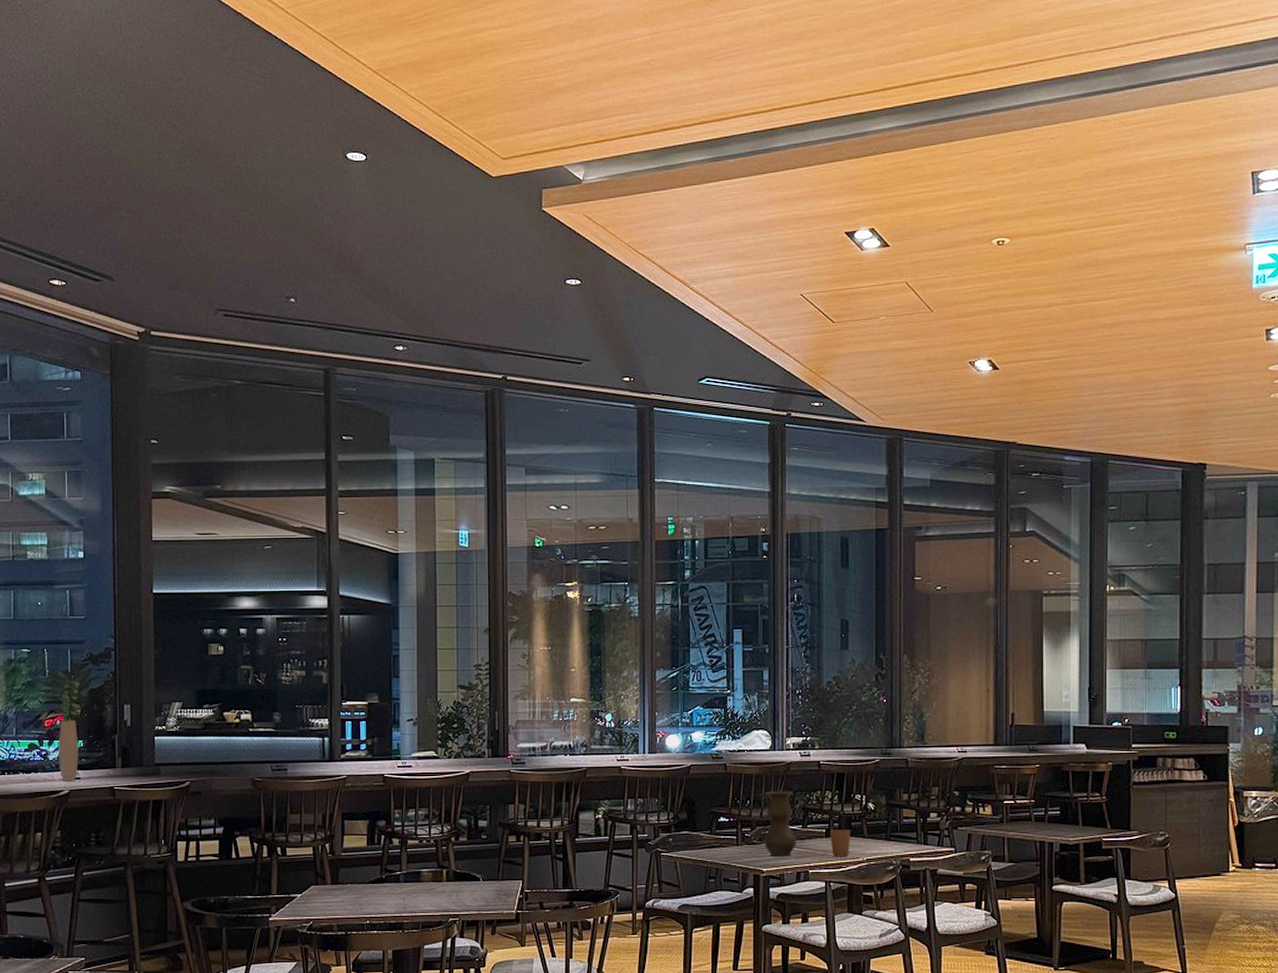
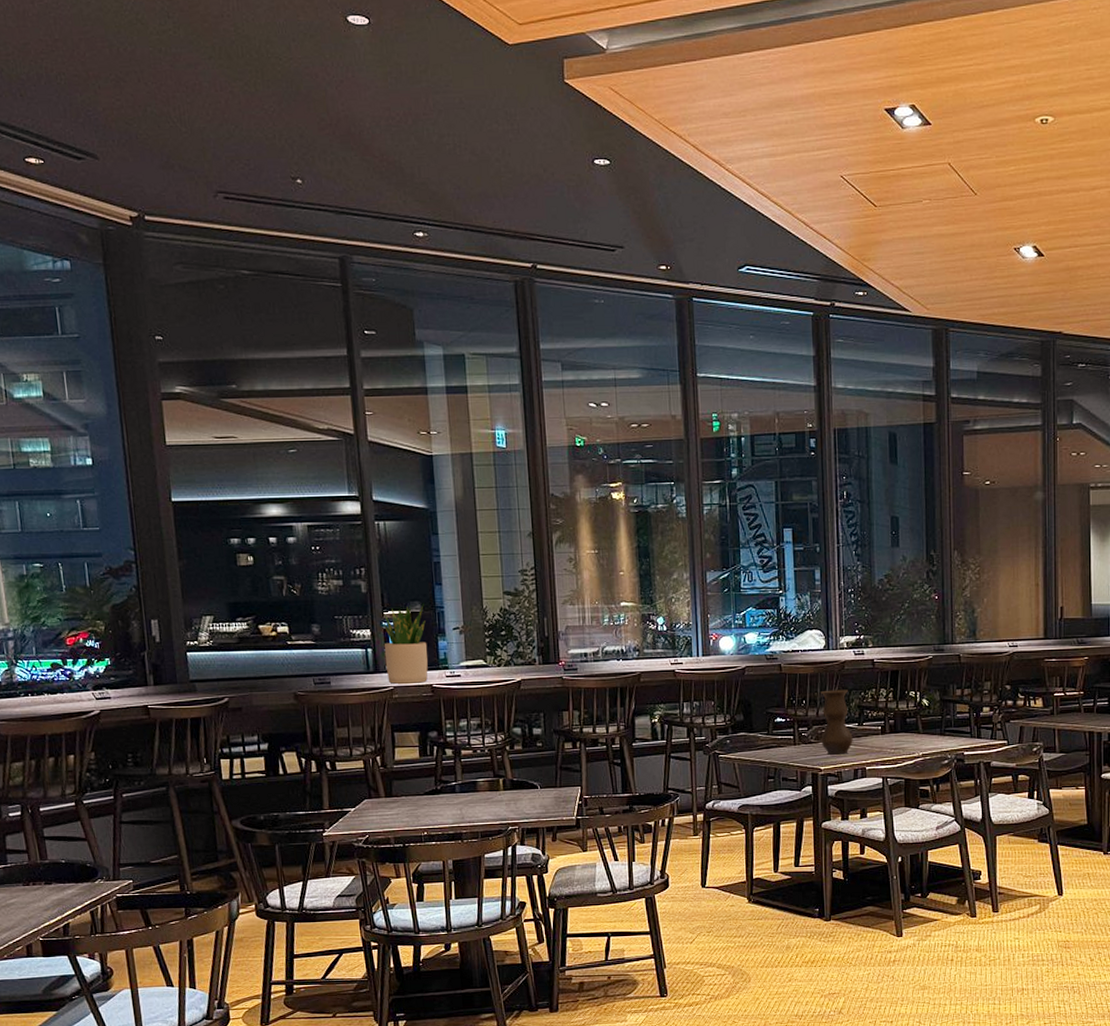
vase: present [58,676,80,781] -> none [81,591,108,701]
planter: none [340,695,382,772] -> present [383,604,428,684]
cup: present [830,830,850,857] -> none [886,726,906,753]

